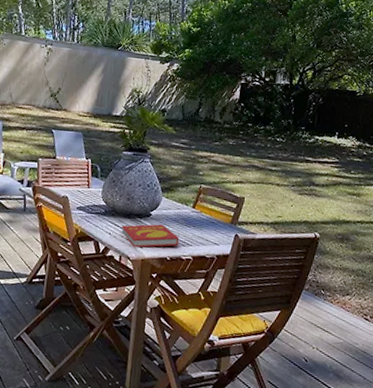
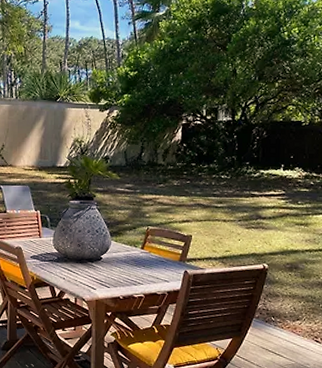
book: present [121,224,180,248] -> none [74,266,131,290]

